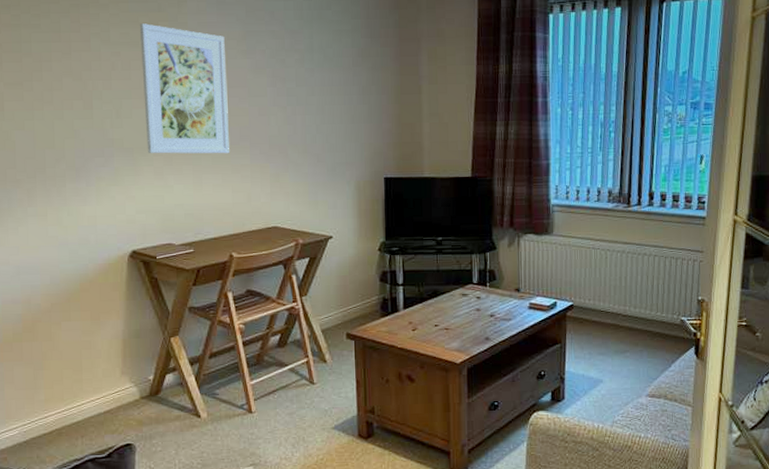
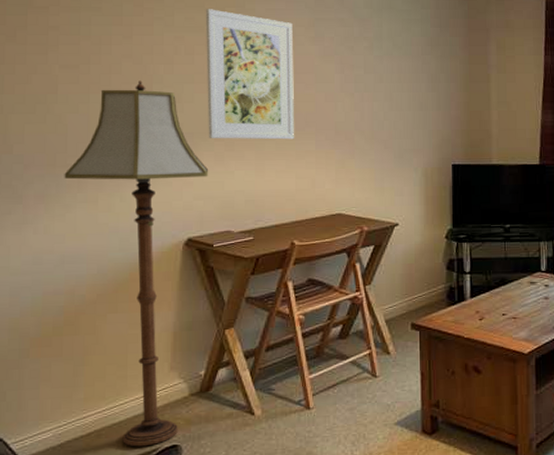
floor lamp: none [15,97,149,445] -> present [64,80,209,447]

